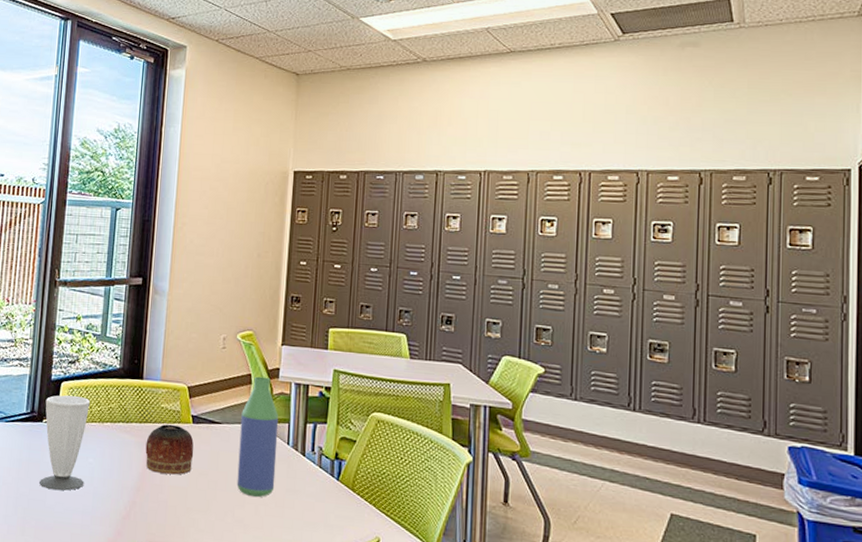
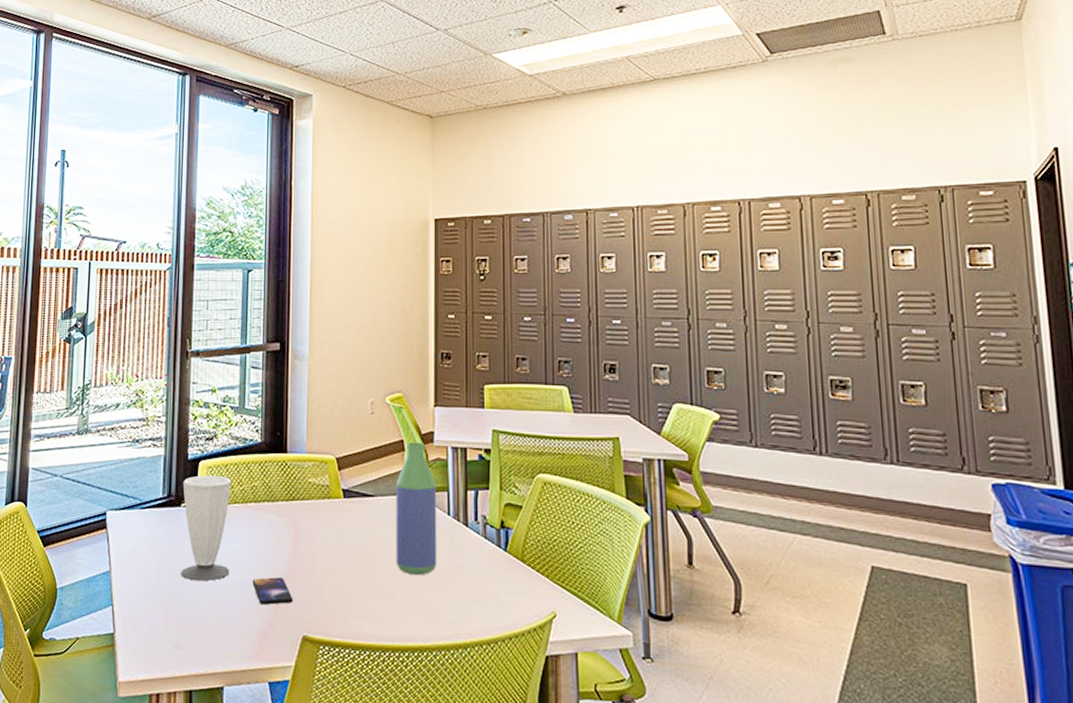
smartphone: none [104,490,141,516] -> present [252,576,293,606]
bowl: present [145,424,194,475] -> none [294,500,347,556]

